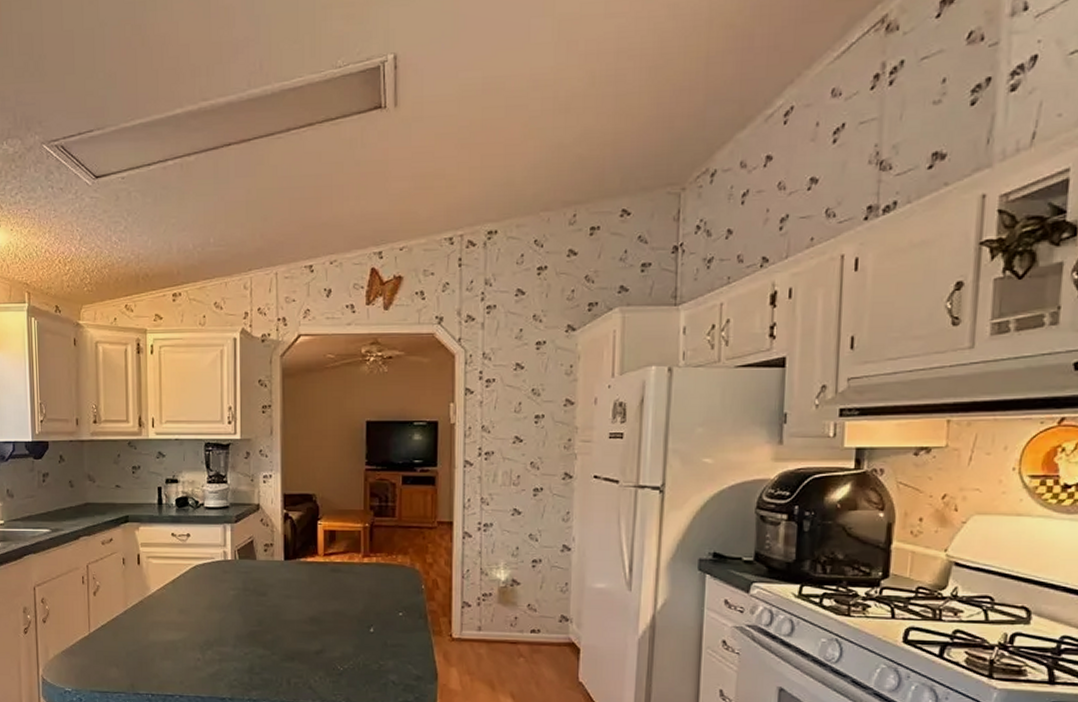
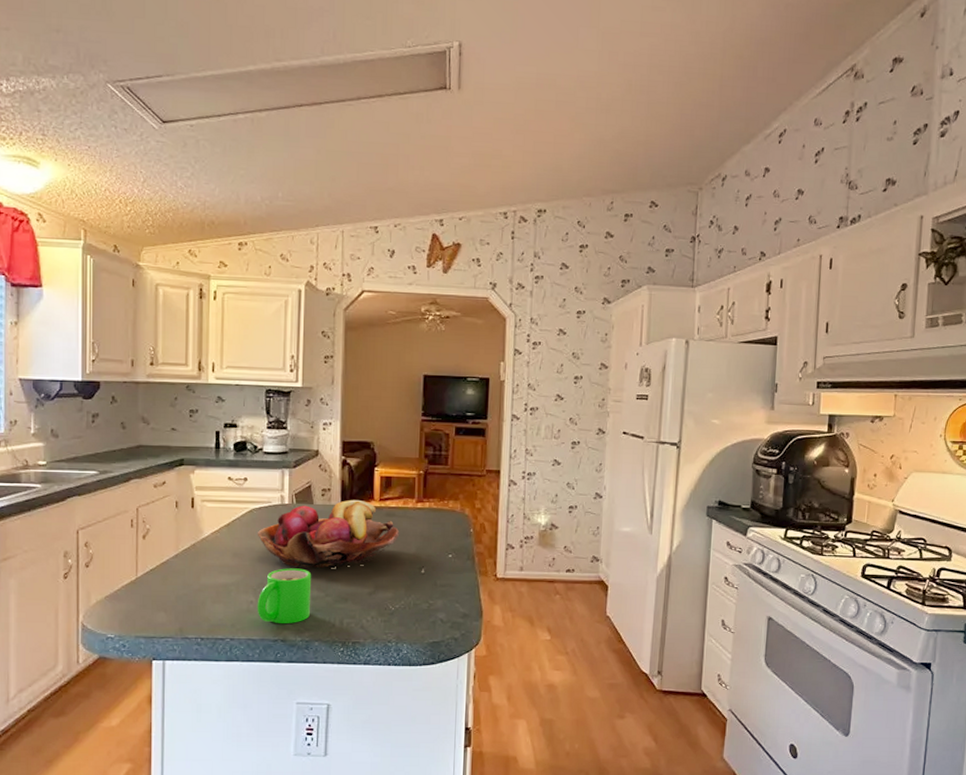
fruit basket: none [201,554,346,626] -> present [257,499,400,568]
mug: none [204,625,258,683] -> present [257,568,312,624]

